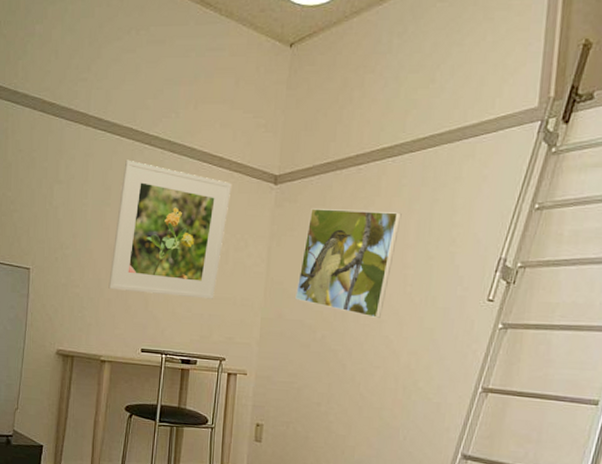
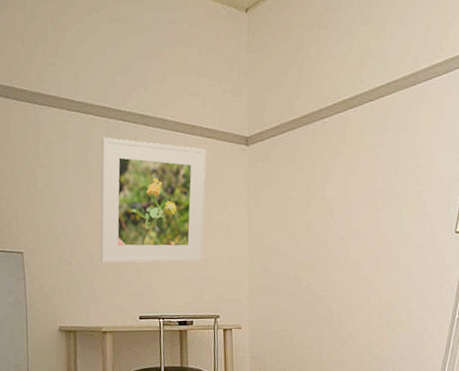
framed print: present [295,209,402,319] -> none [278,159,368,262]

